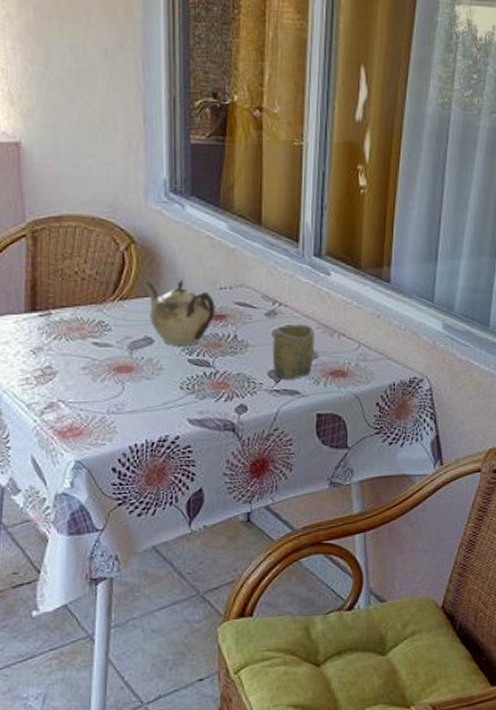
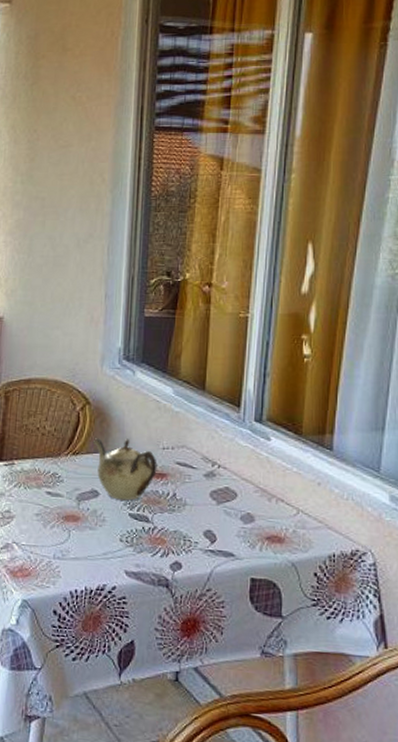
cup: present [273,324,315,380] -> none [209,486,252,541]

